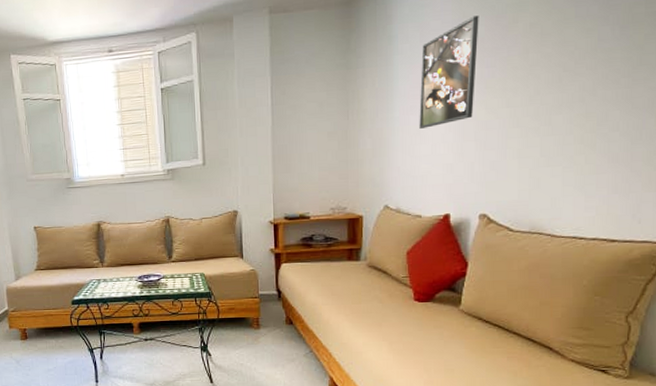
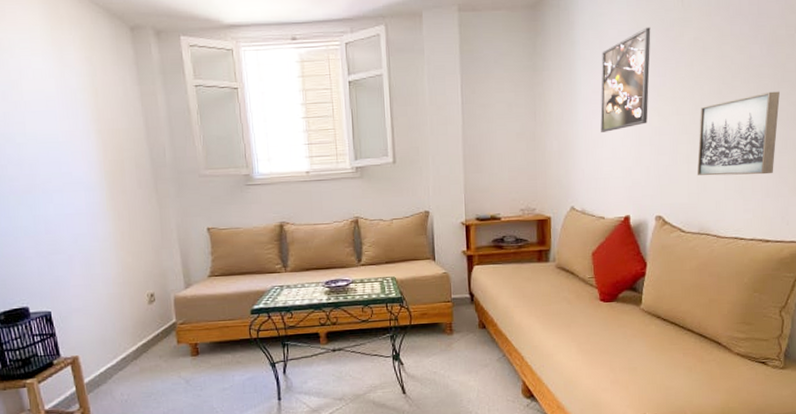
wall art: none [529,76,635,171] -> present [697,91,780,176]

